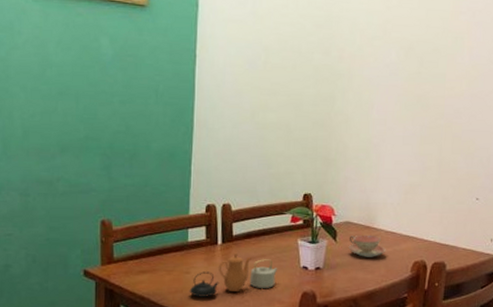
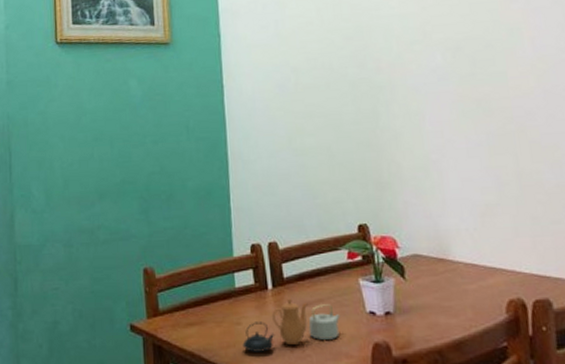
teacup: present [348,234,386,257] -> none [421,269,470,297]

